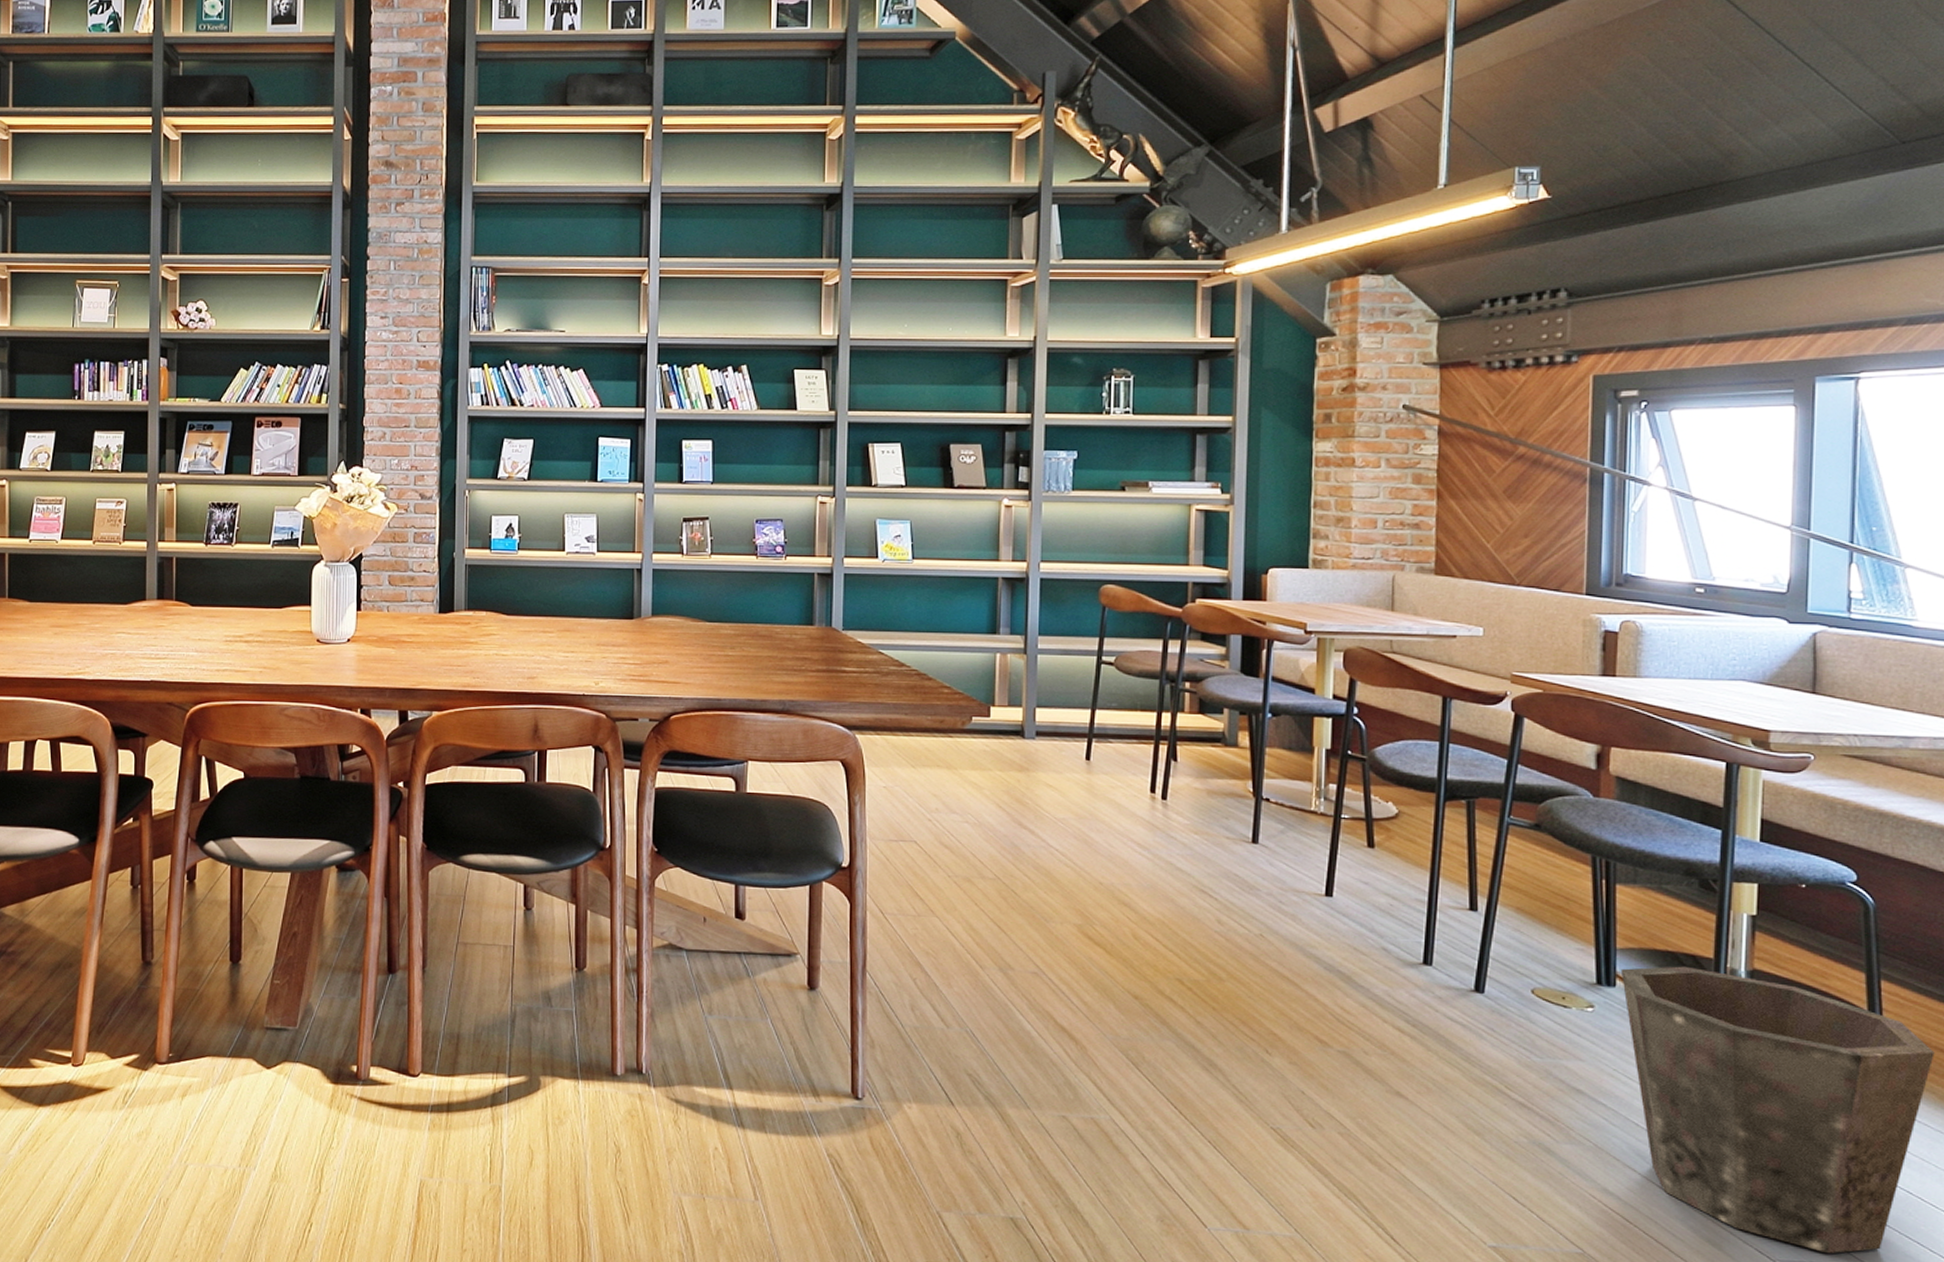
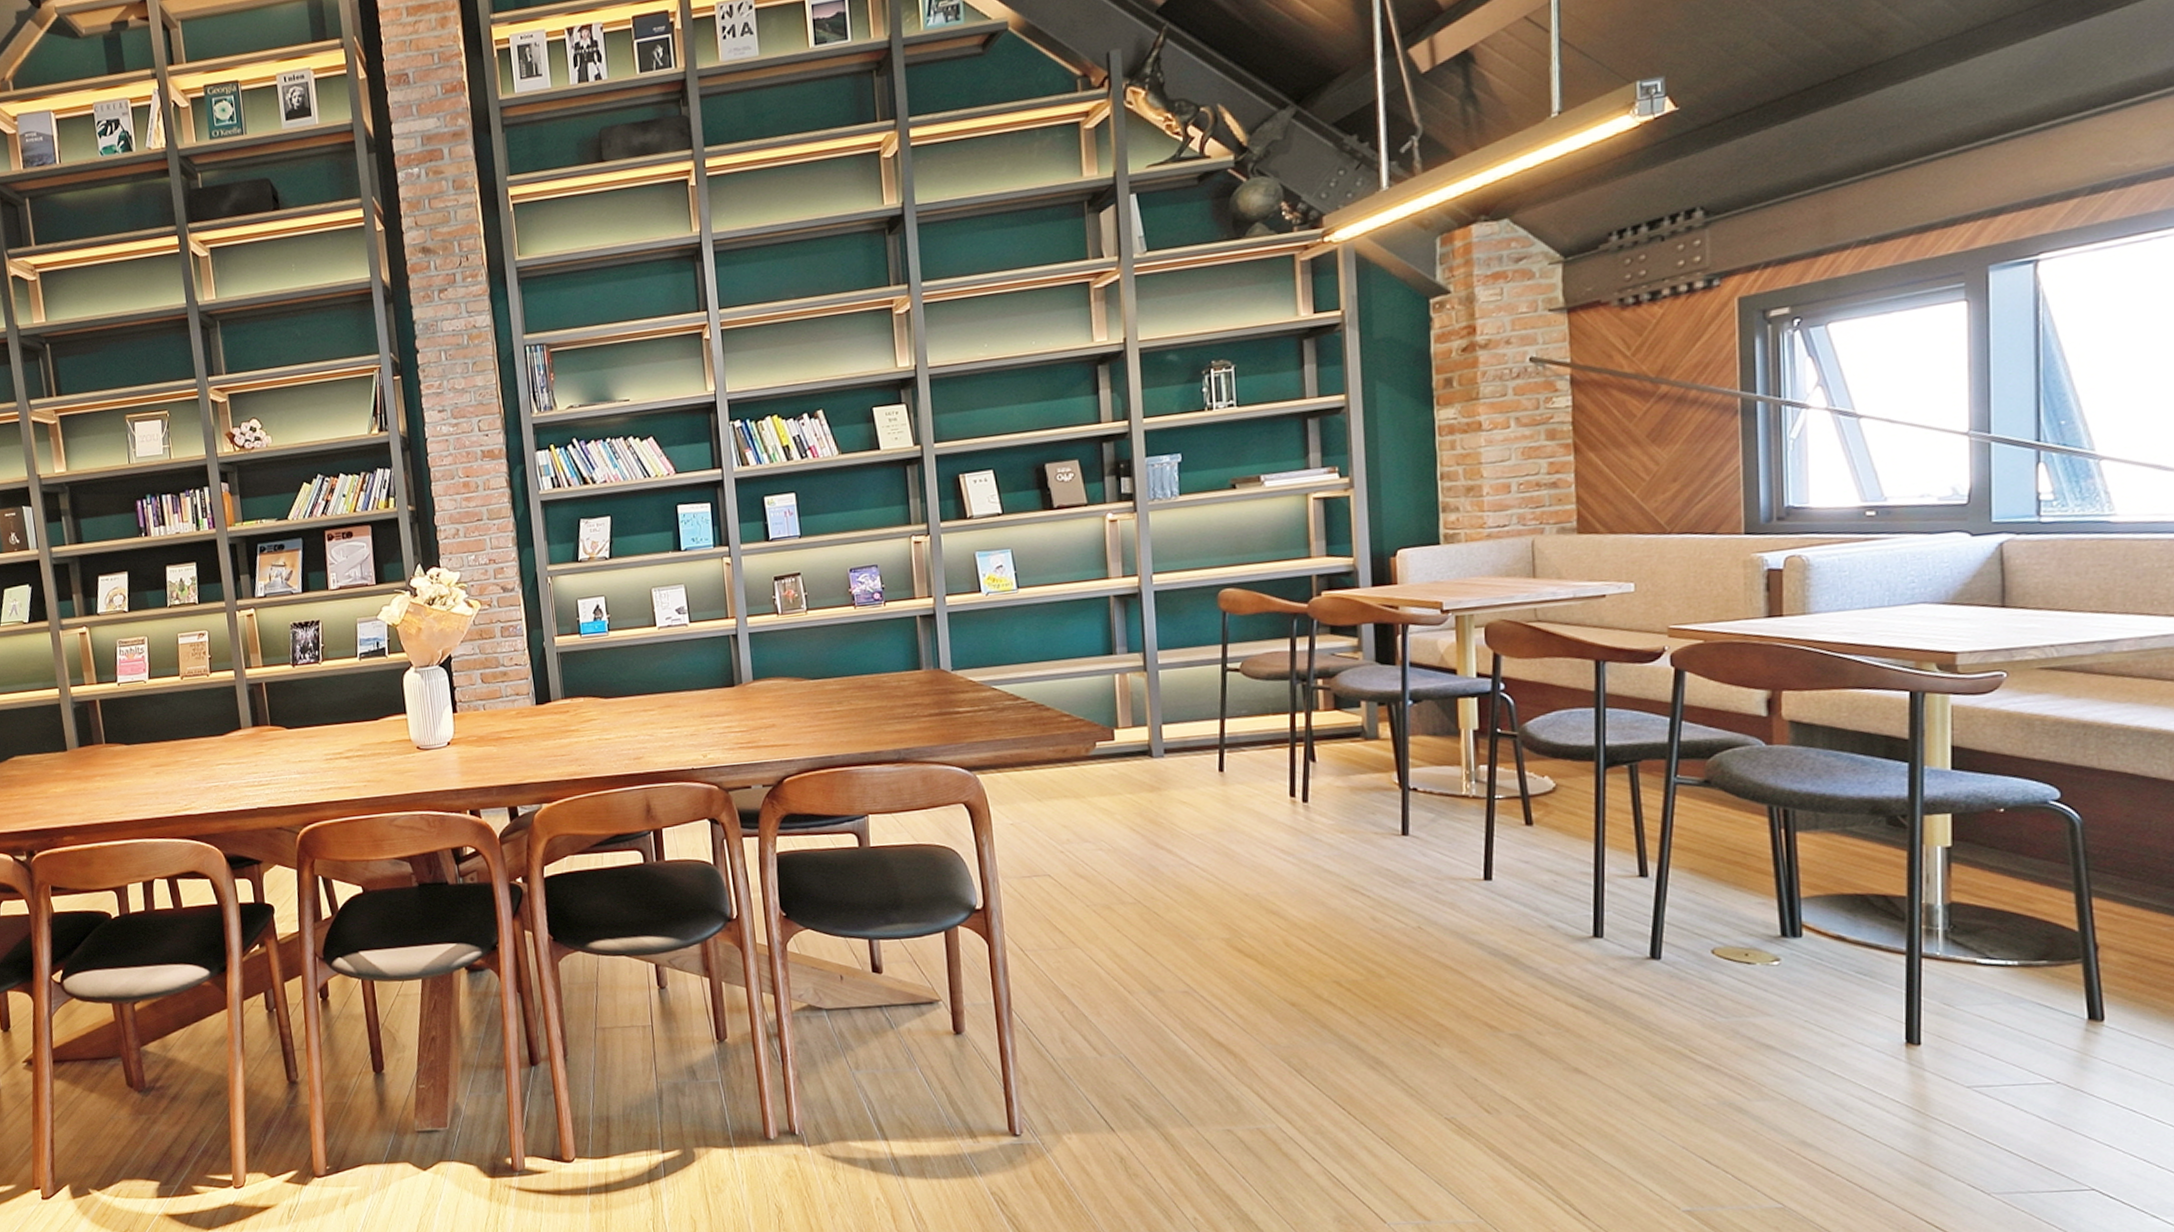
waste bin: present [1620,966,1935,1254] -> none [1806,907,2154,1181]

